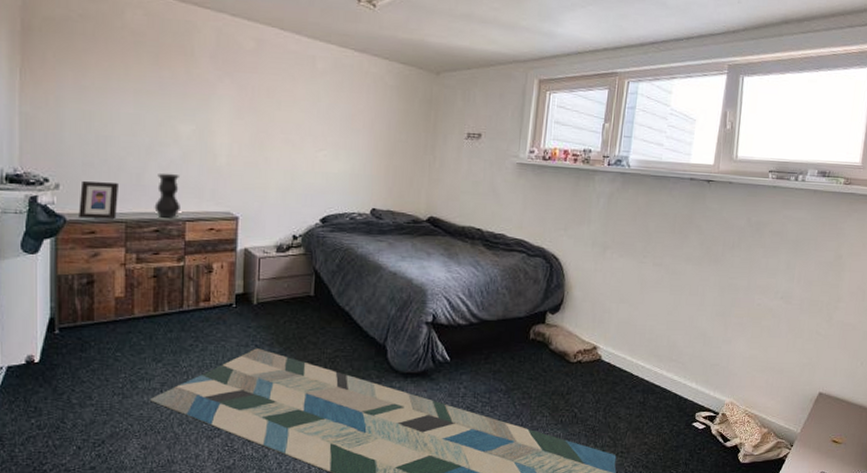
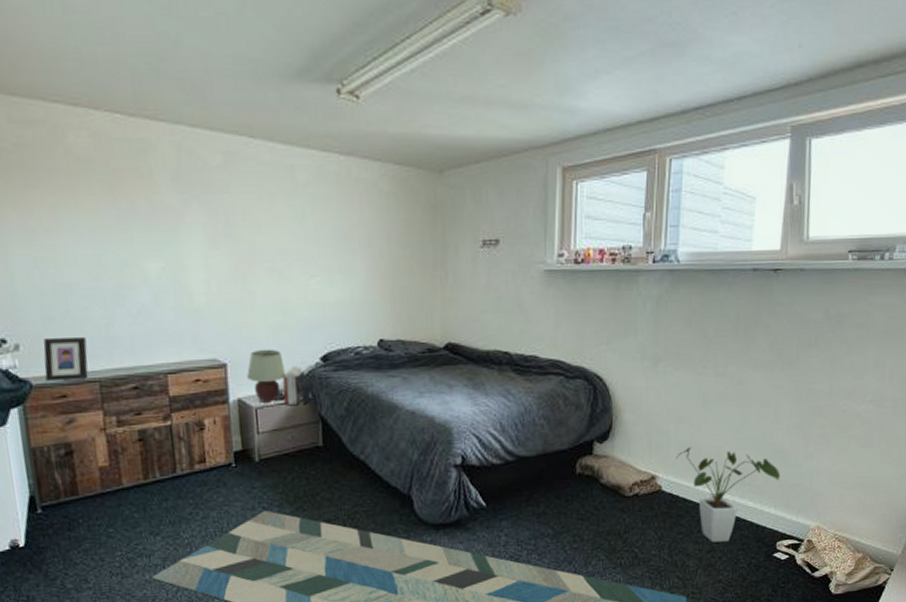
vase: present [154,173,180,218] -> none [128,320,160,372]
table lamp: none [255,207,289,255] -> present [247,349,286,404]
books: none [285,224,309,259] -> present [283,365,312,405]
house plant: none [615,324,703,409] -> present [676,447,781,543]

